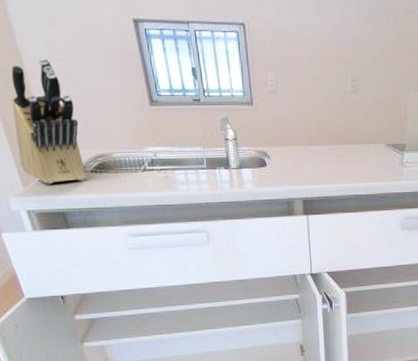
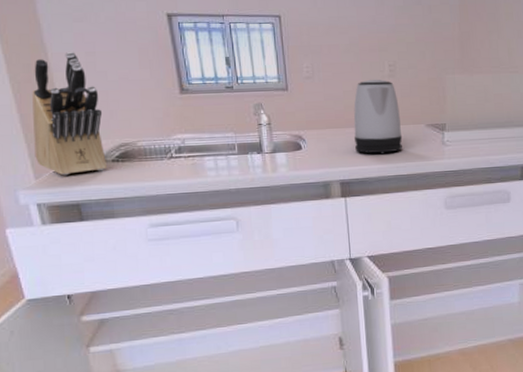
kettle: none [316,95,363,173] -> present [353,79,403,154]

